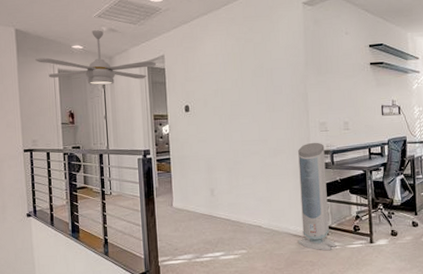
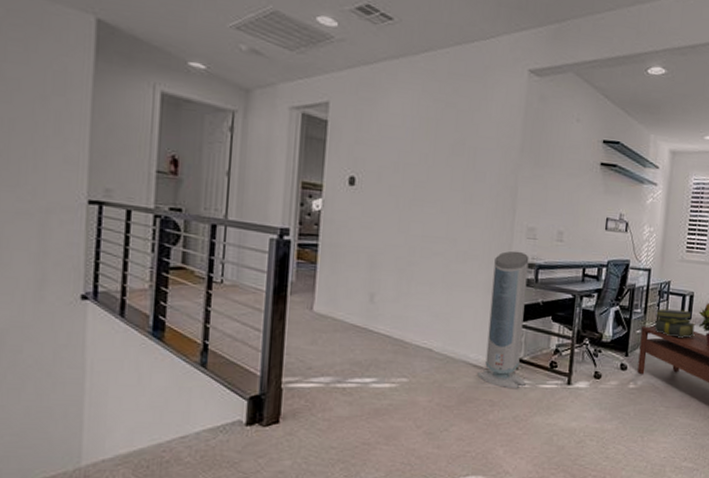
ceiling fan: present [35,30,157,85] -> none [125,46,317,130]

